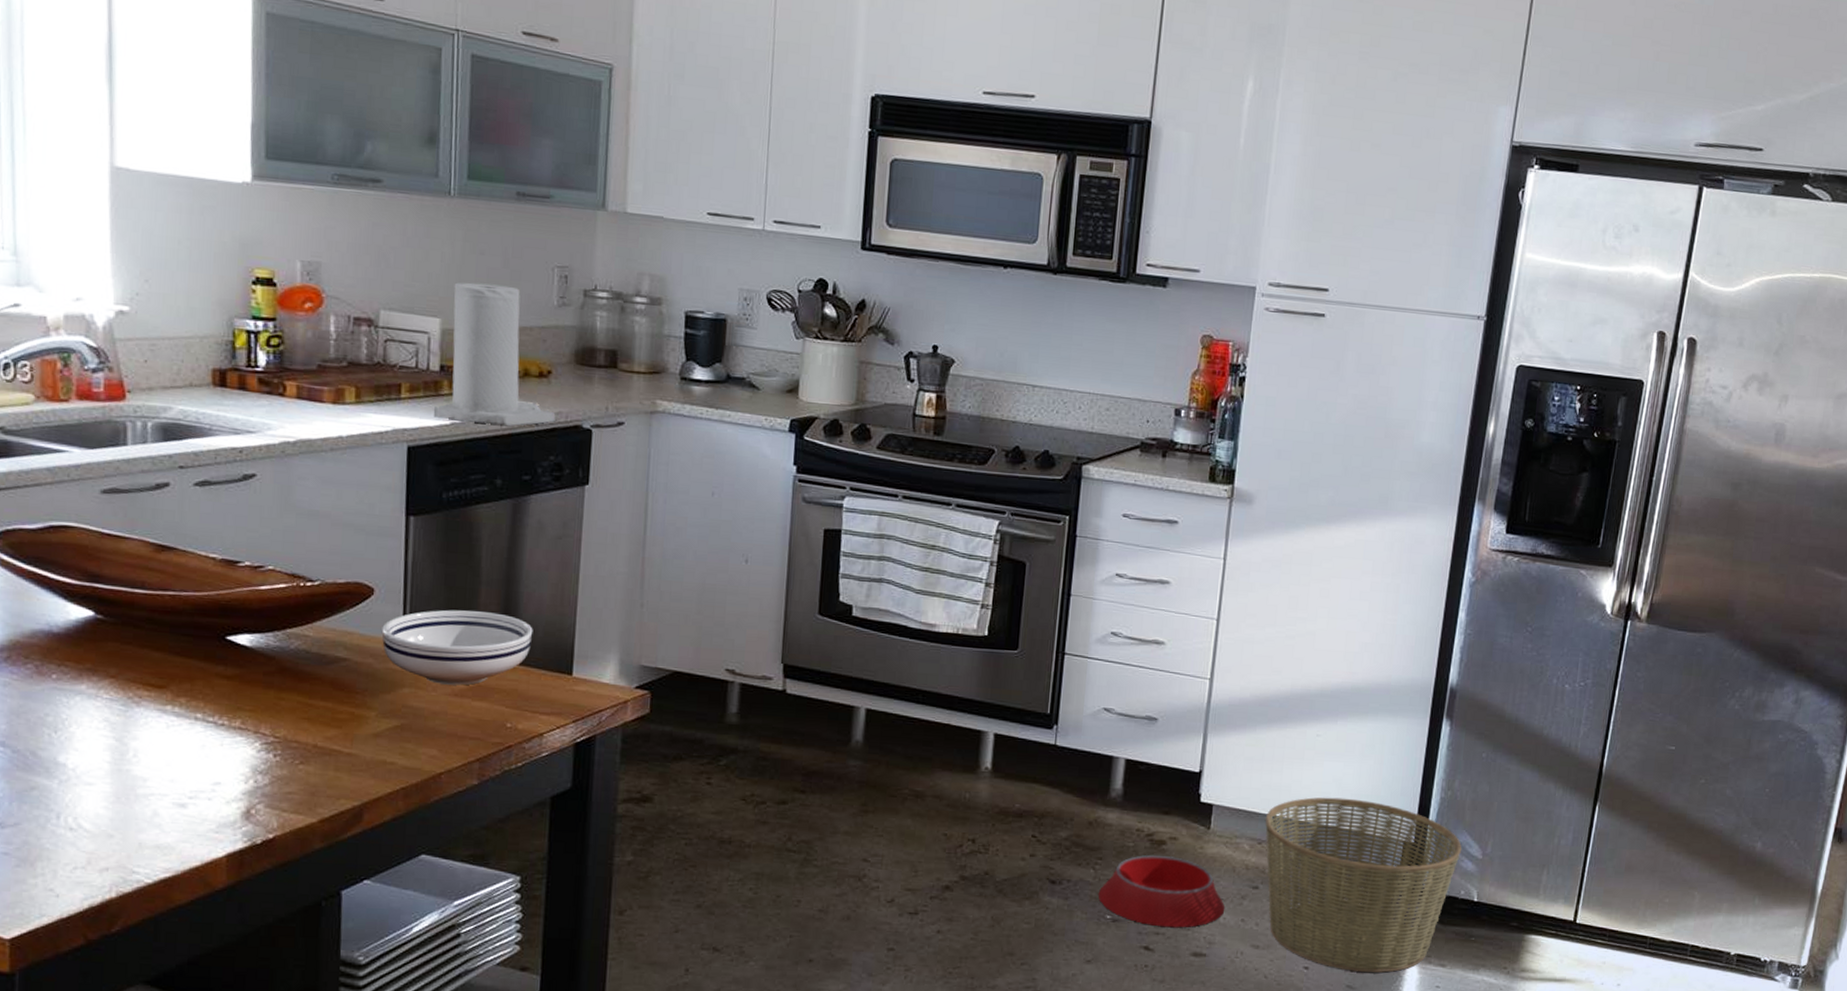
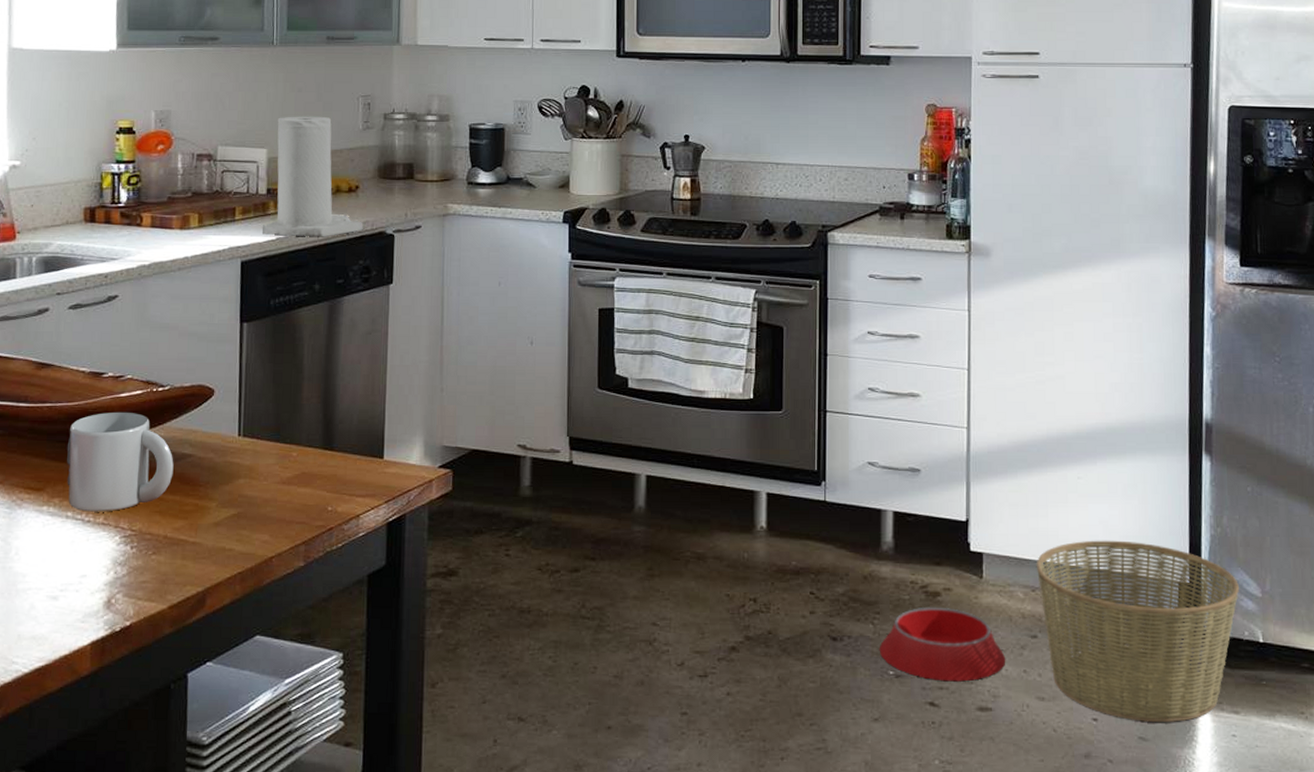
mug: none [194,606,325,716] -> present [66,411,174,512]
bowl: present [381,609,533,686] -> none [221,404,349,474]

